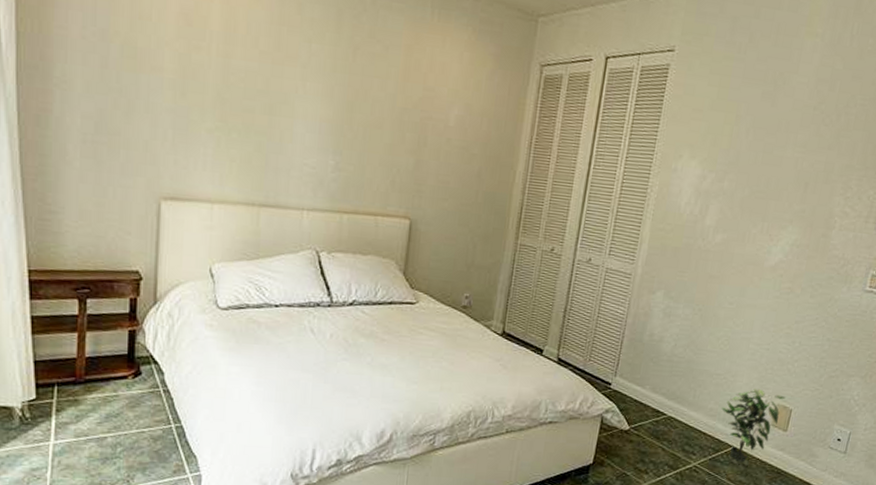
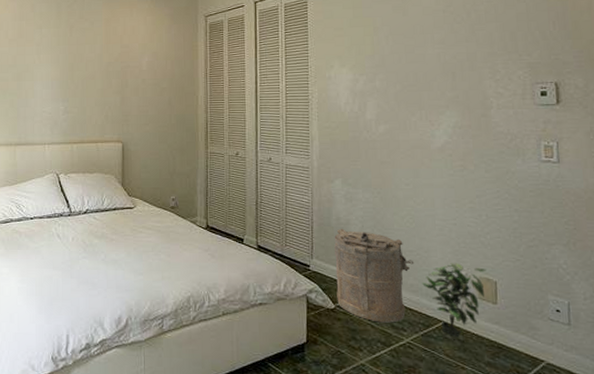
laundry hamper: none [633,345,719,447] -> present [334,228,415,323]

